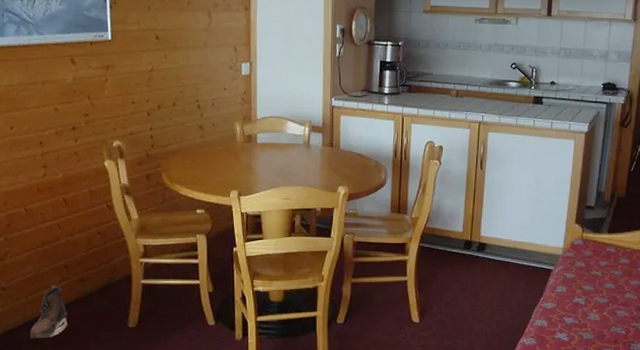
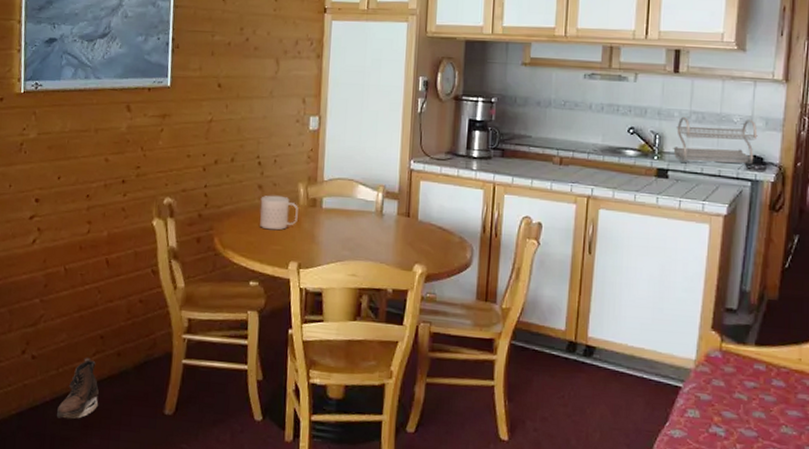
mug: none [201,134,236,165] -> present [259,195,298,231]
dish rack: none [546,52,612,92] -> present [673,116,758,166]

